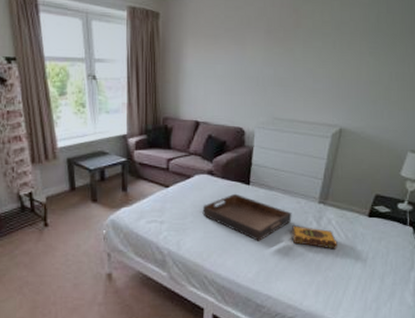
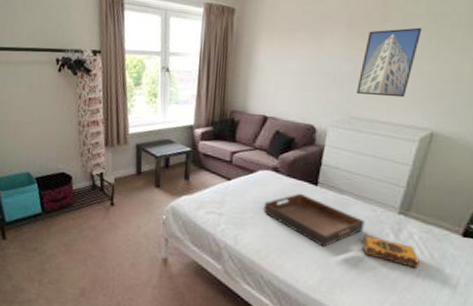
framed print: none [278,33,328,98] -> present [357,27,422,98]

